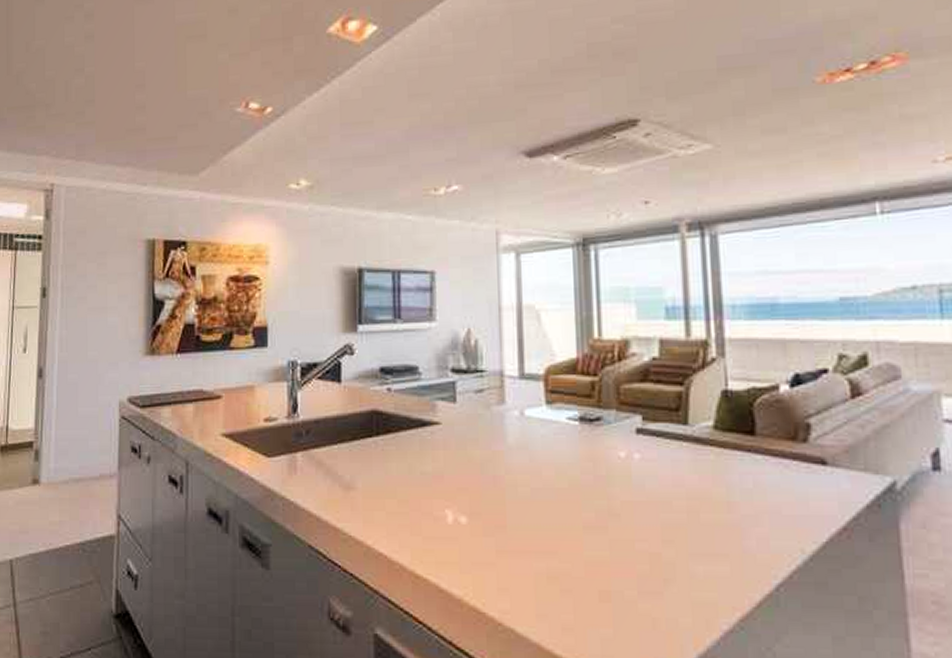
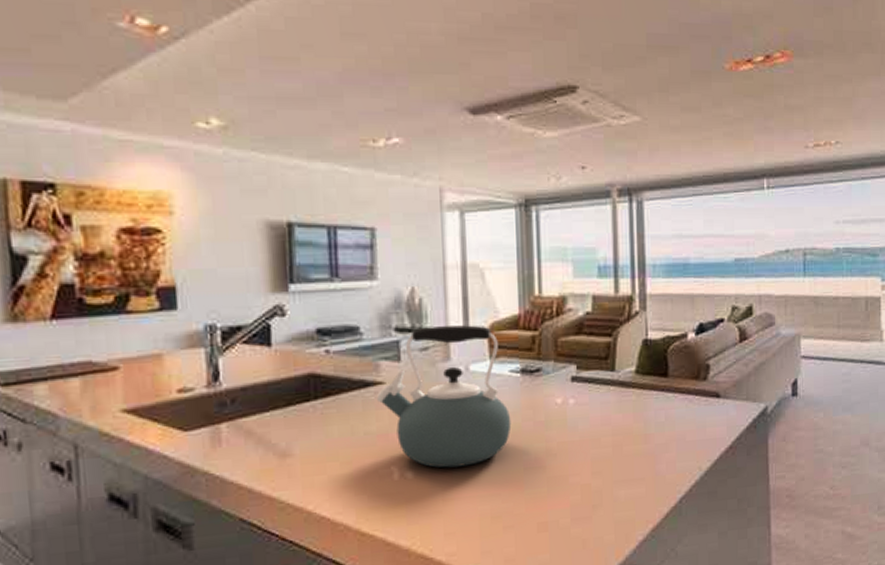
kettle: none [432,368,569,517] -> present [376,325,512,468]

